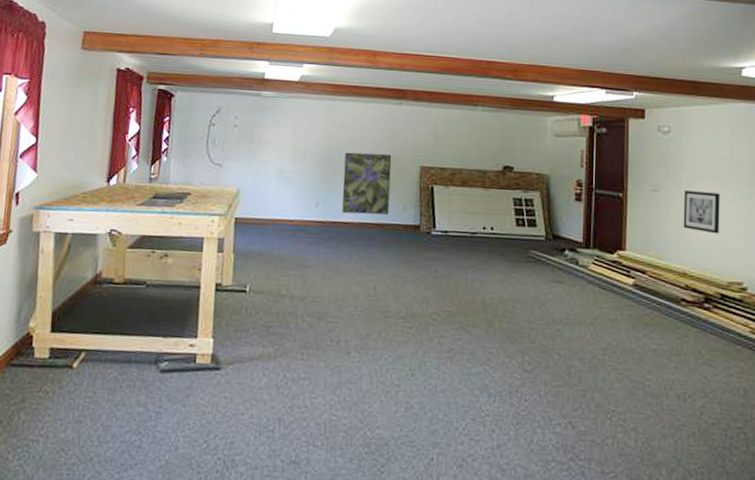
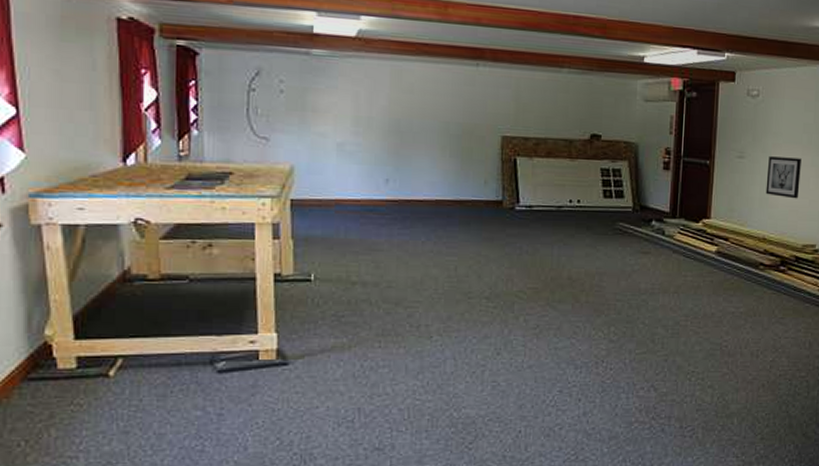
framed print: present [342,152,392,215] -> none [415,121,470,191]

